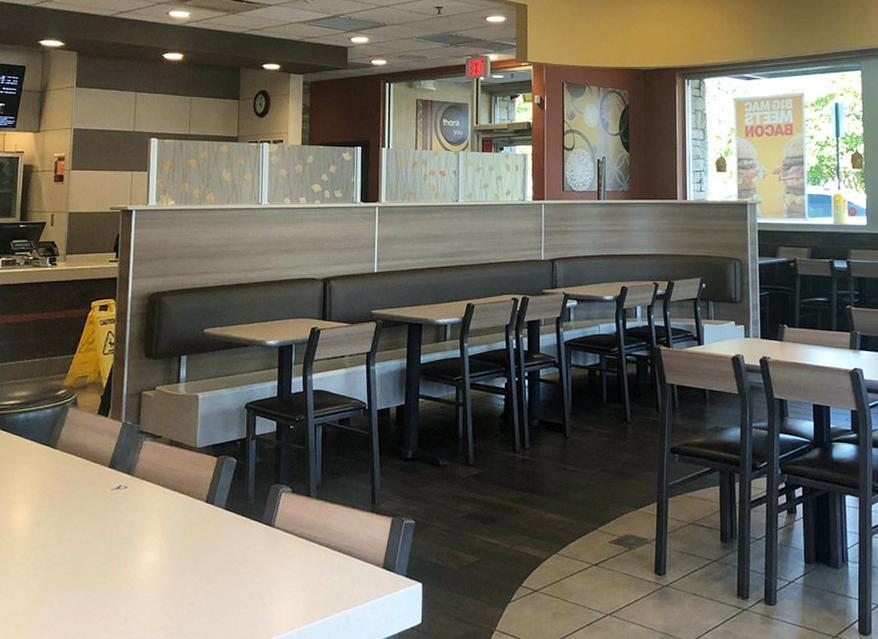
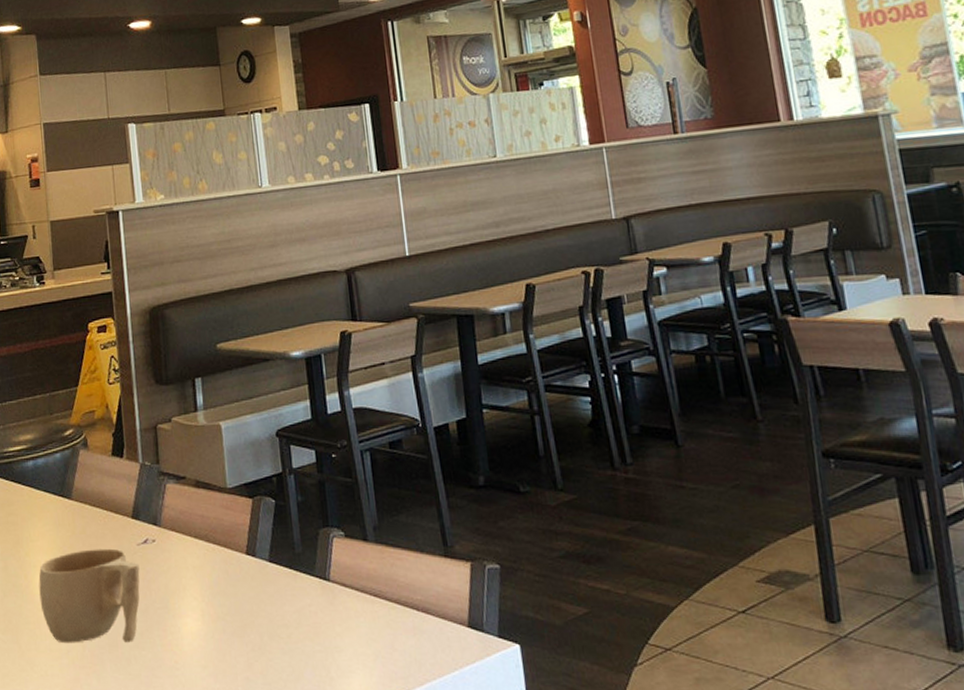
cup: none [15,491,110,571] -> present [38,548,140,644]

